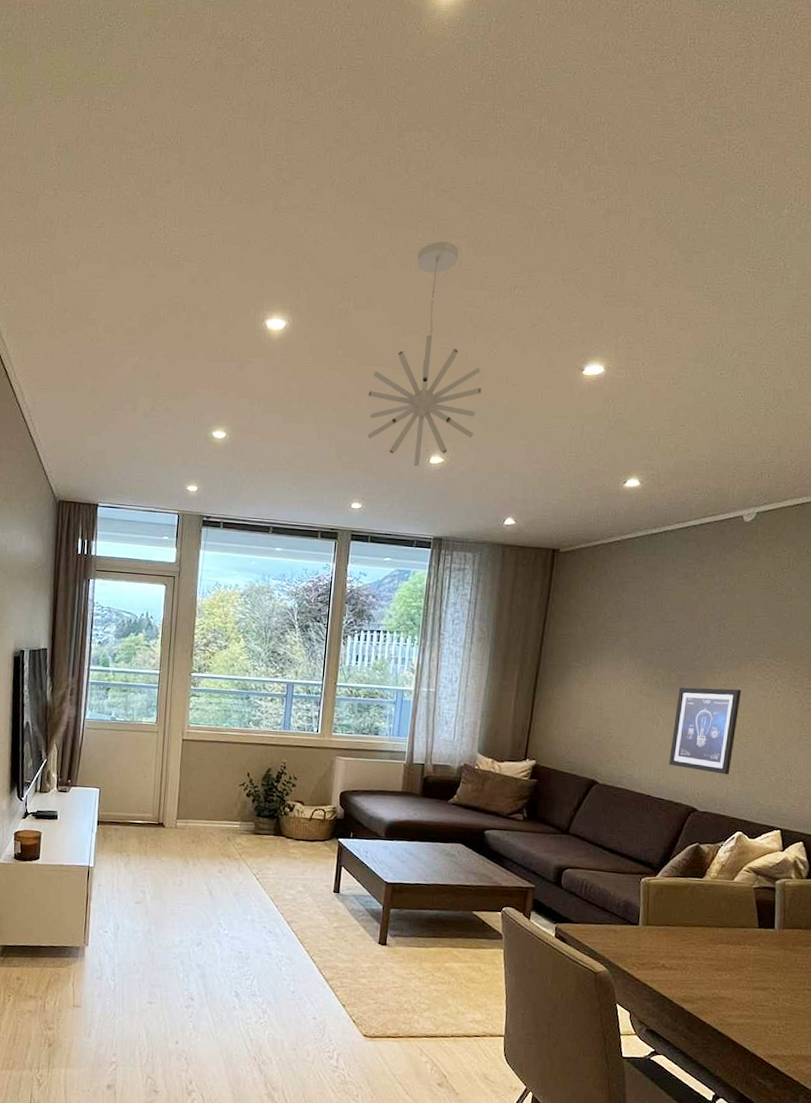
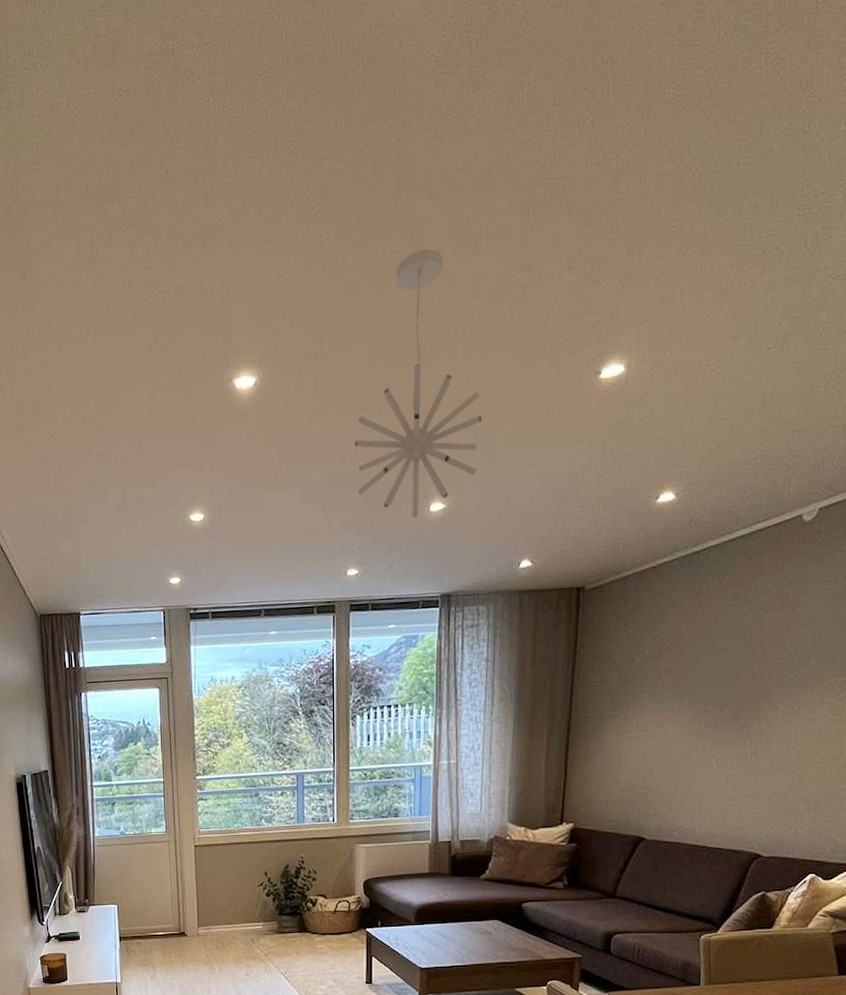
wall art: present [669,687,742,775] -> none [726,716,808,814]

